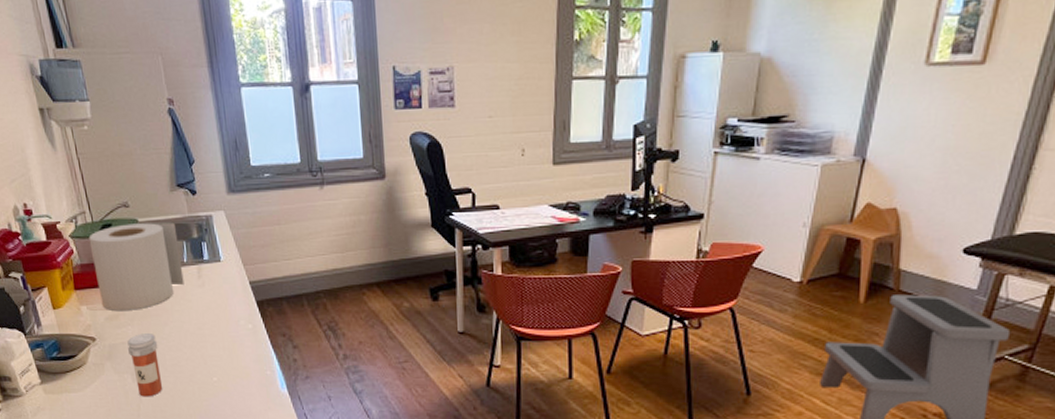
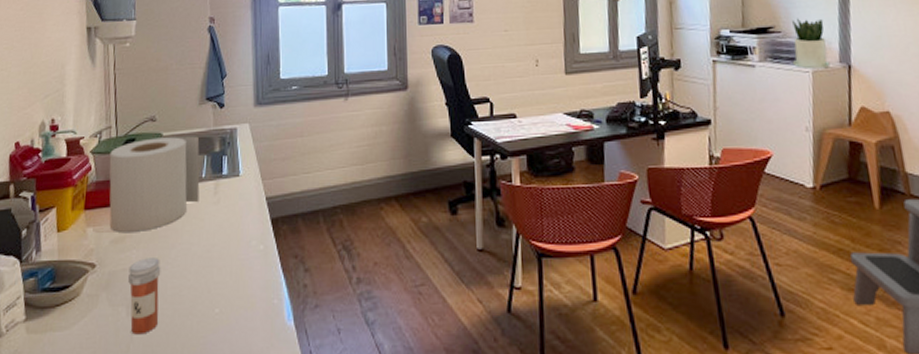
planter: none [801,106,845,163] -> present [792,18,830,69]

